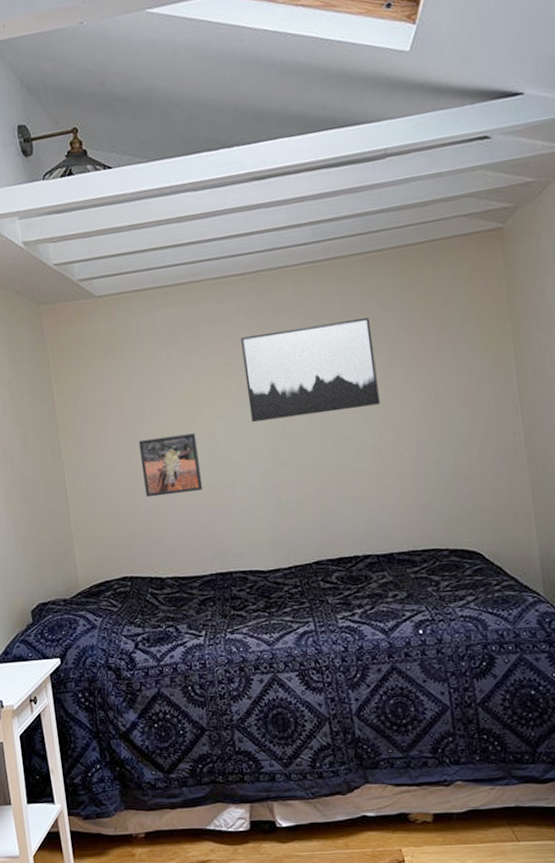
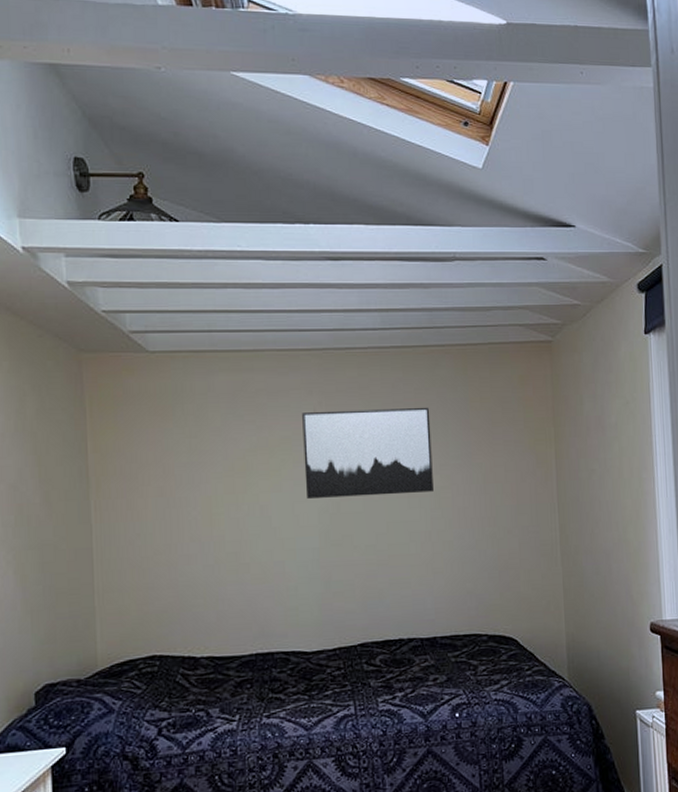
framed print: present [138,433,203,497] -> none [182,505,250,570]

